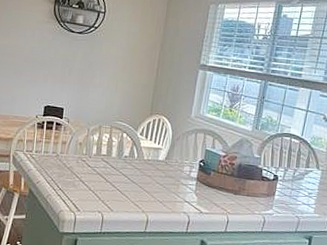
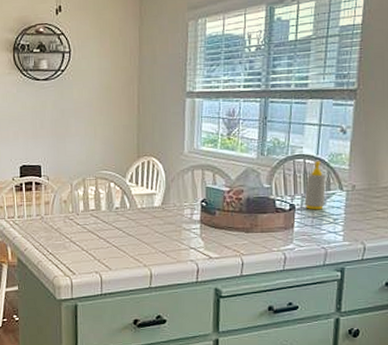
soap bottle: none [286,141,306,184] -> present [304,161,326,210]

